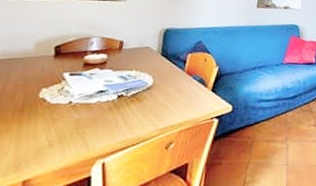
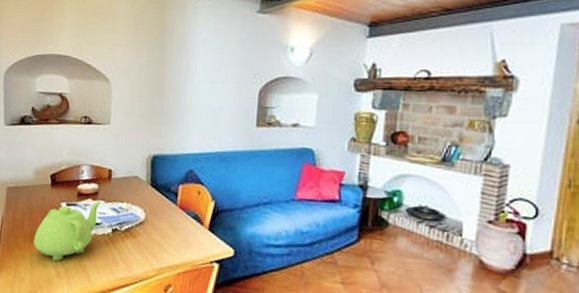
teapot: none [24,69,110,132] -> present [34,200,102,262]

